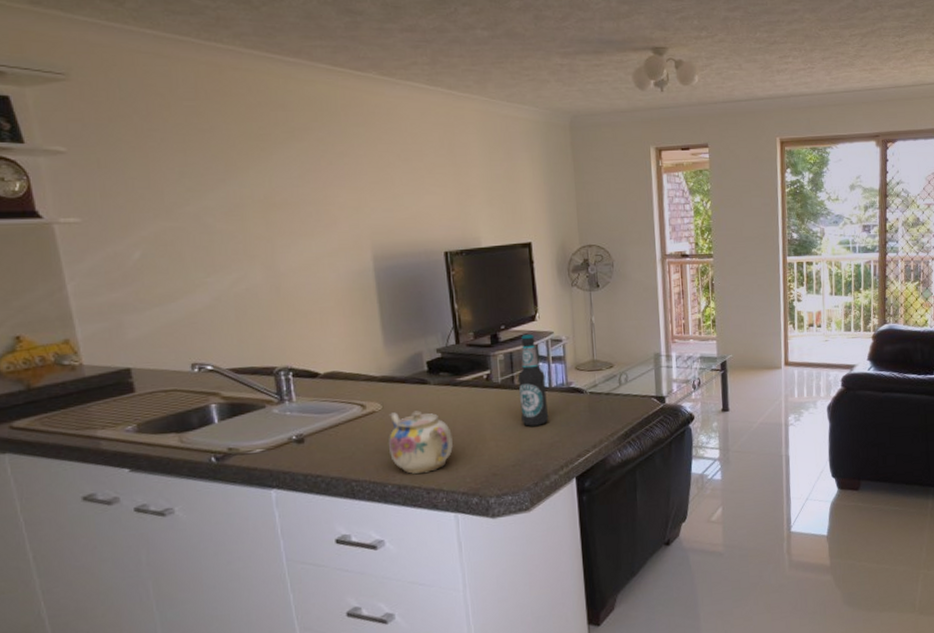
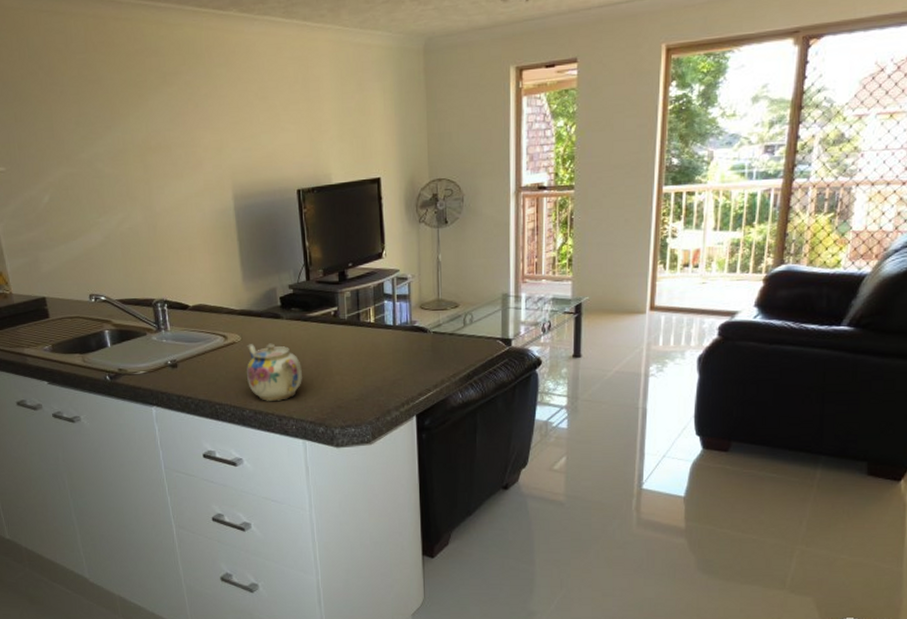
bottle: present [517,334,549,426] -> none [363,272,392,363]

